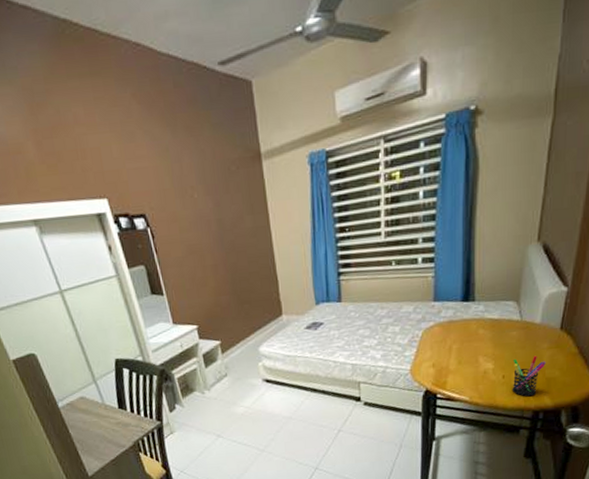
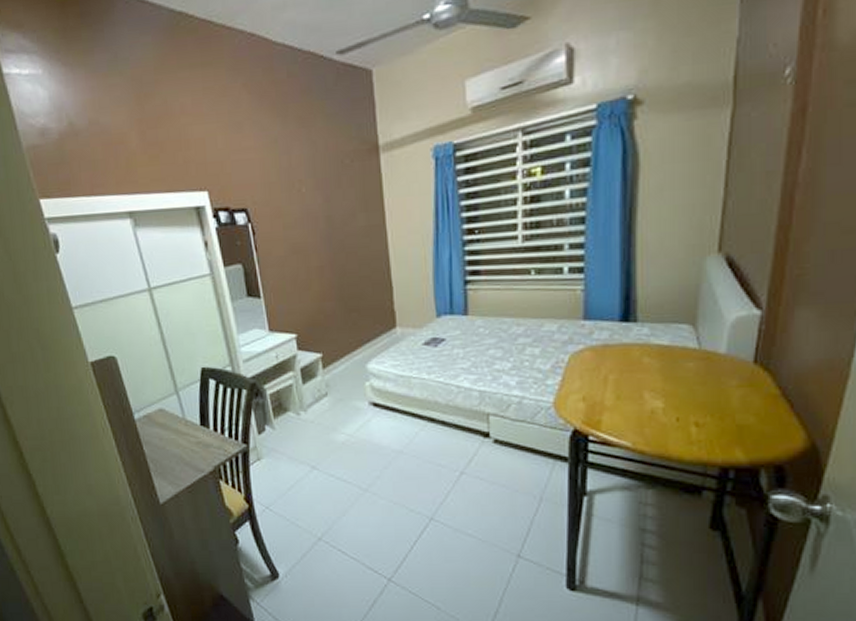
pen holder: present [512,355,546,397] -> none [689,394,736,448]

